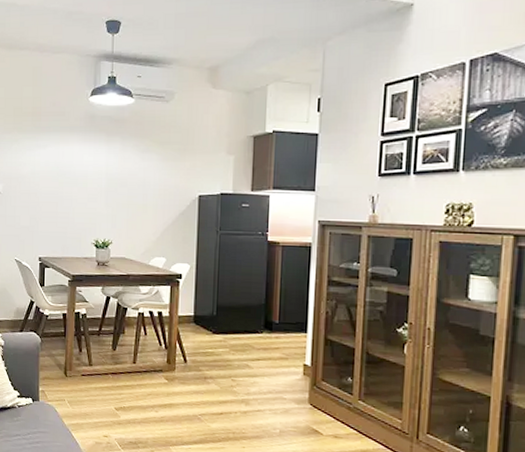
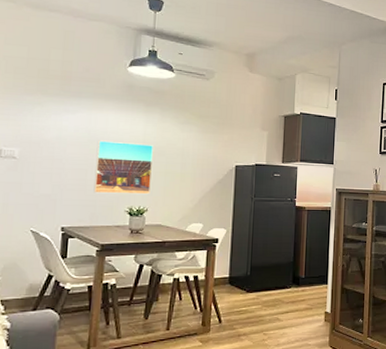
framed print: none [64,173,116,227] -> present [93,140,154,195]

